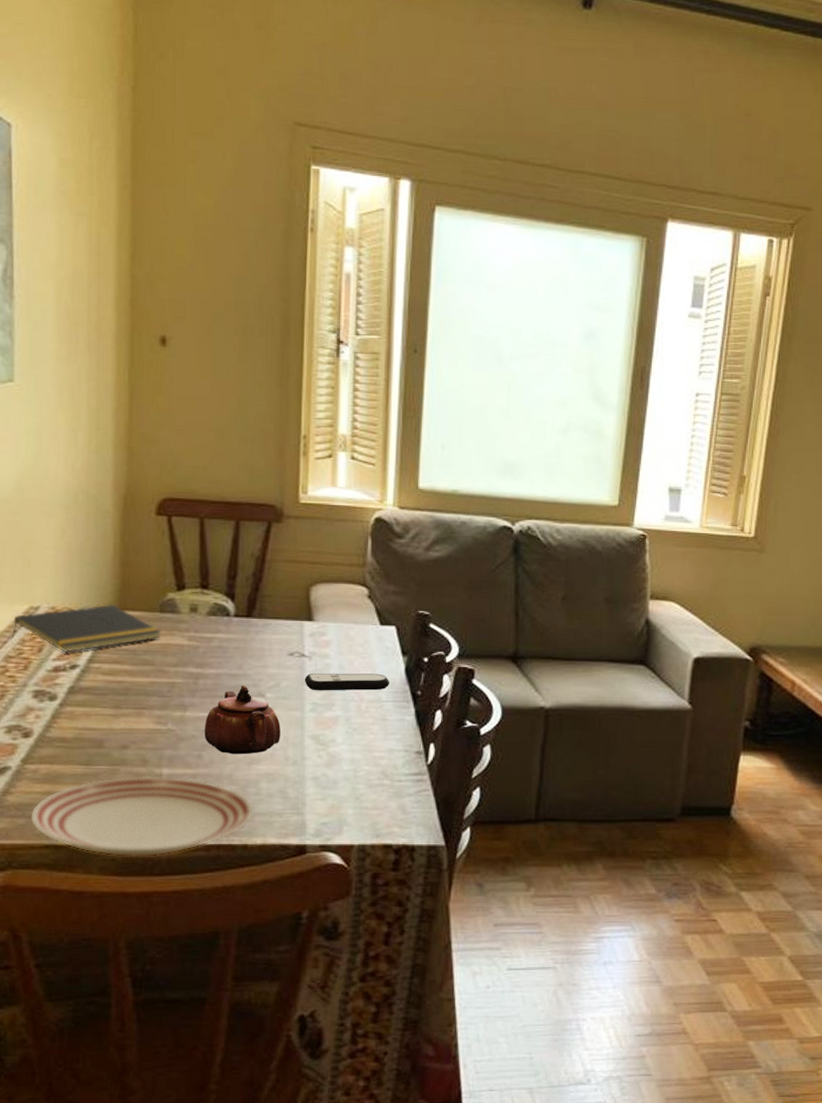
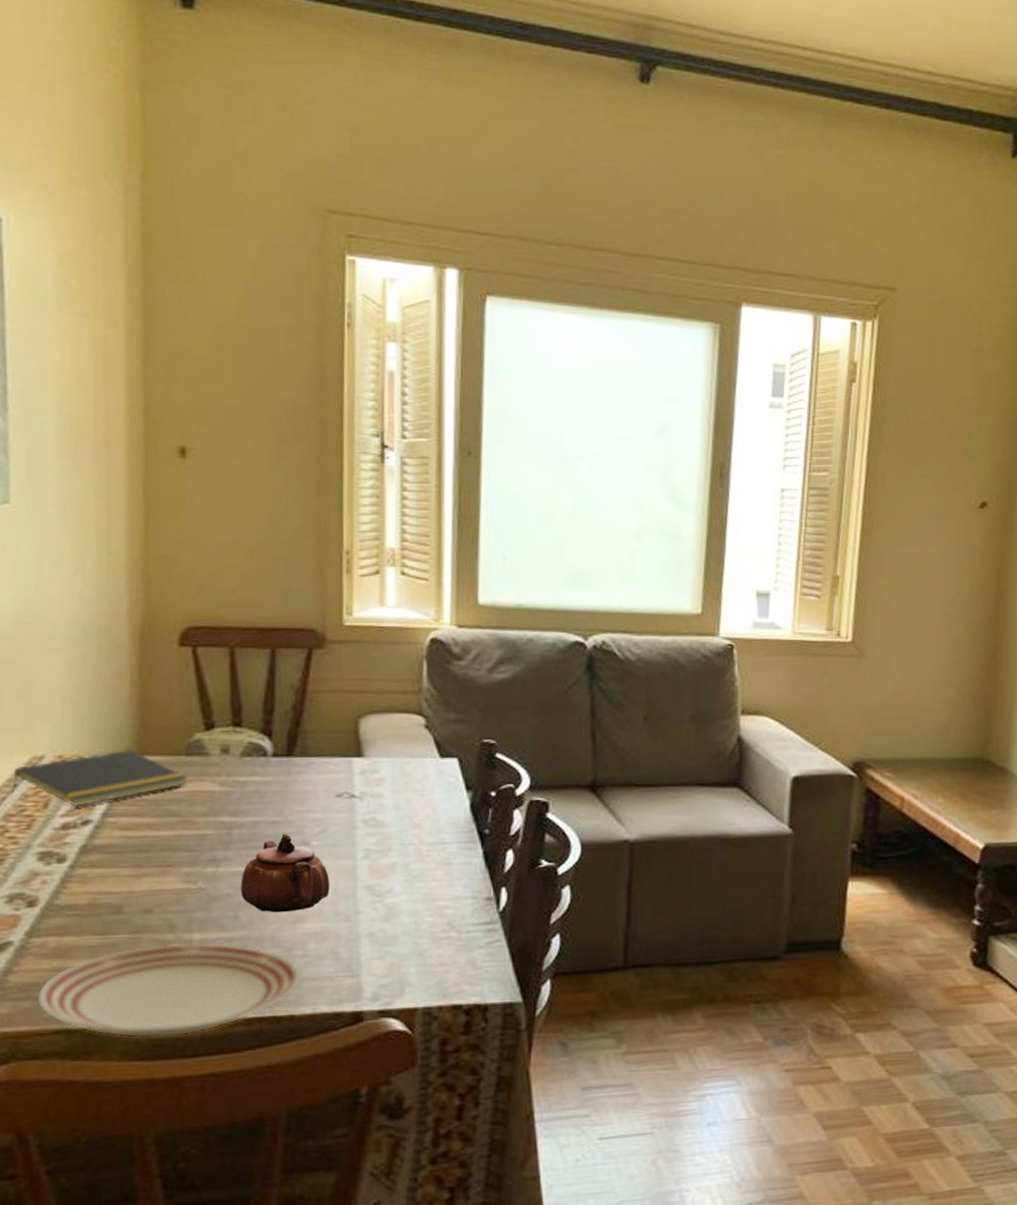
remote control: present [304,673,389,691] -> none [355,812,453,836]

